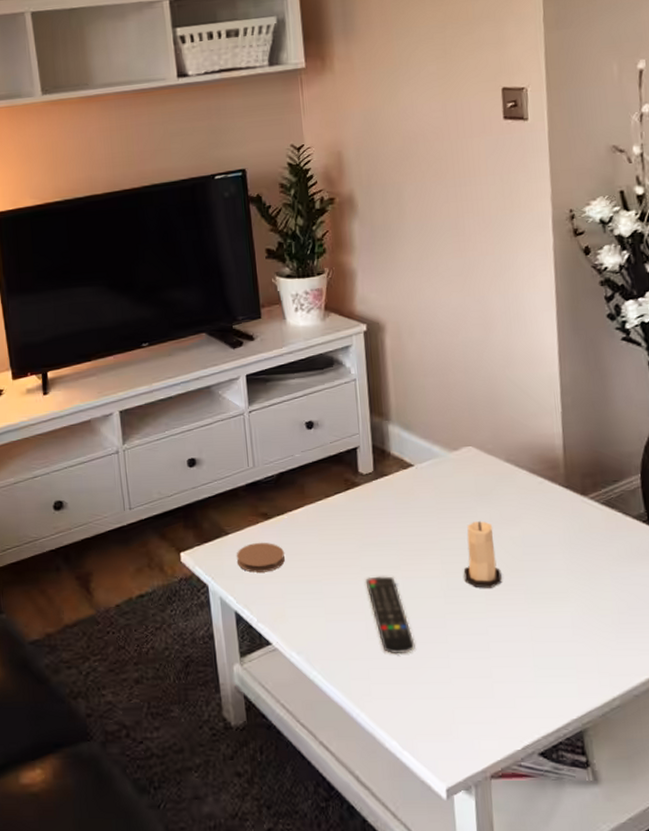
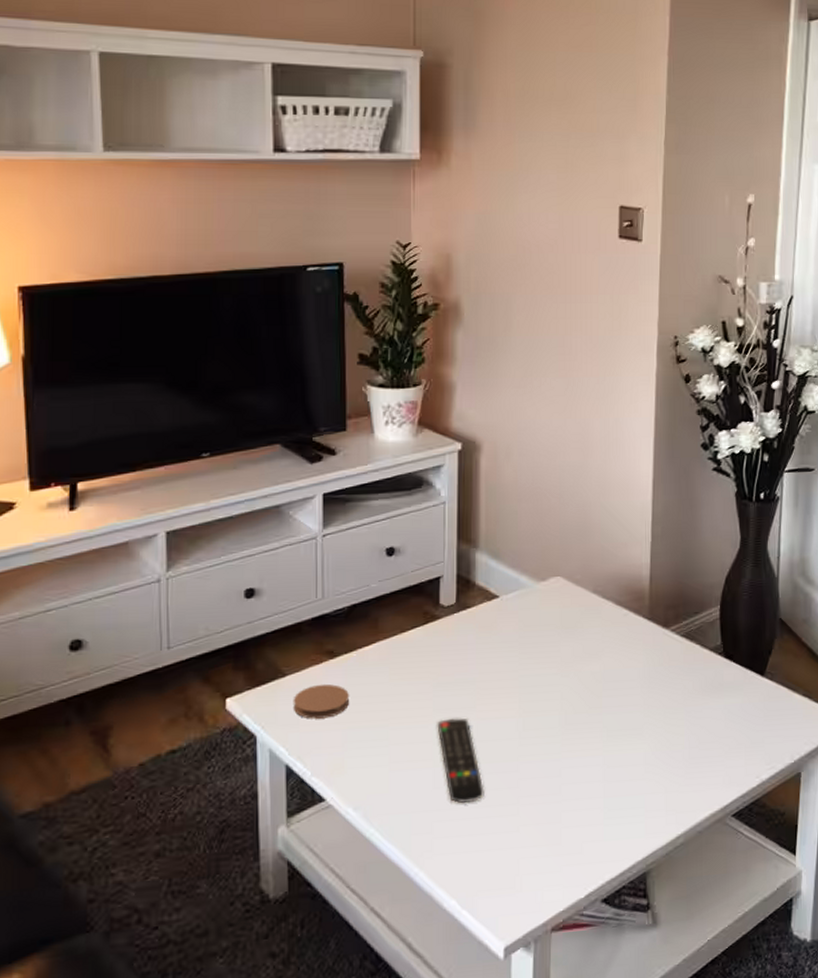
candle: present [463,521,502,588] -> none [541,656,579,727]

